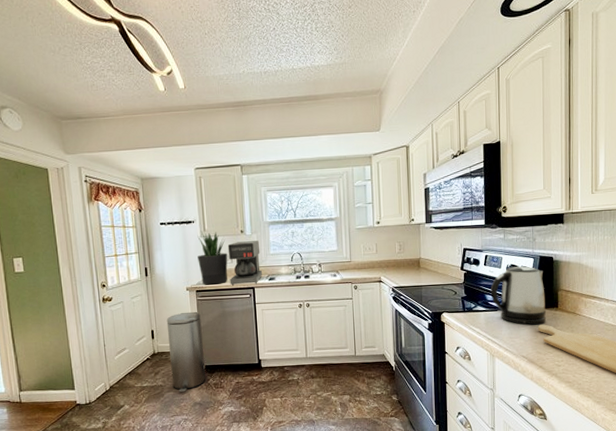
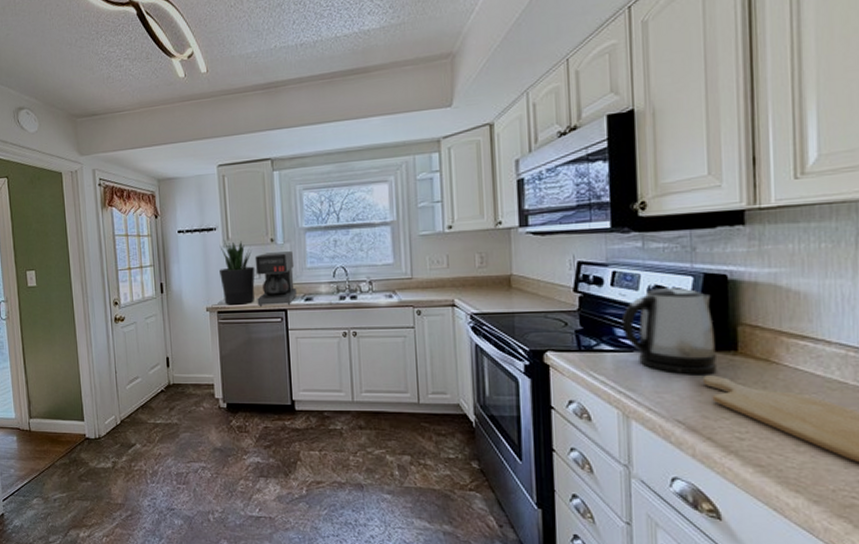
pedal bin: present [166,311,206,392] -> none [183,336,228,434]

